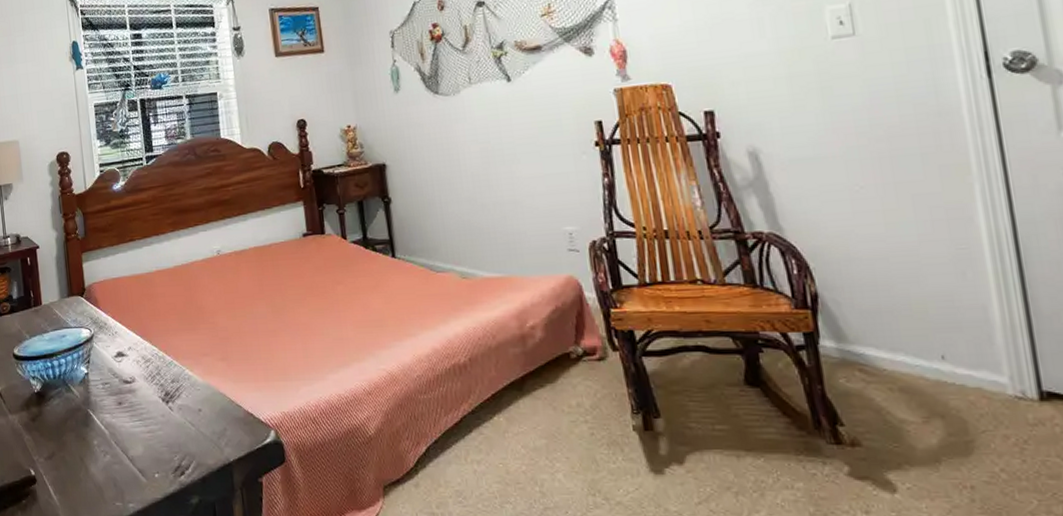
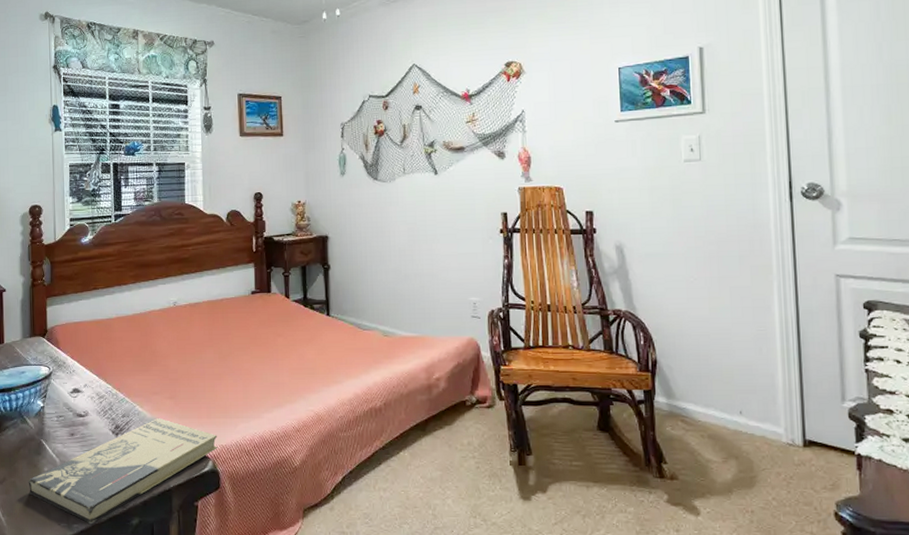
book: none [78,383,280,504] -> present [28,418,218,525]

